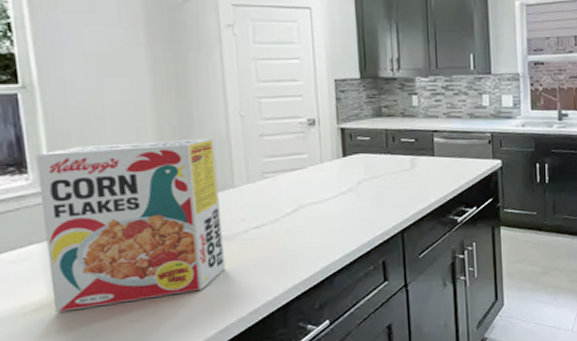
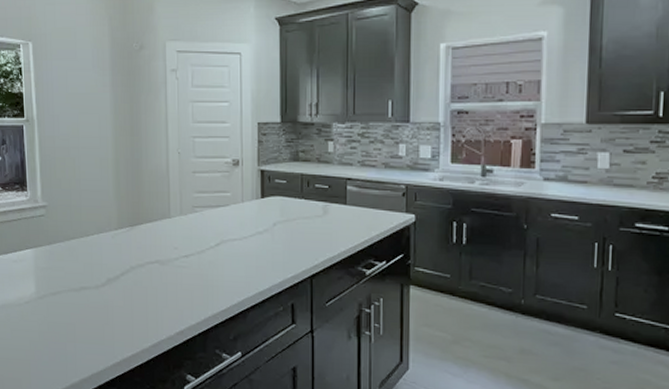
cereal box: present [35,137,226,313] -> none [32,171,160,308]

